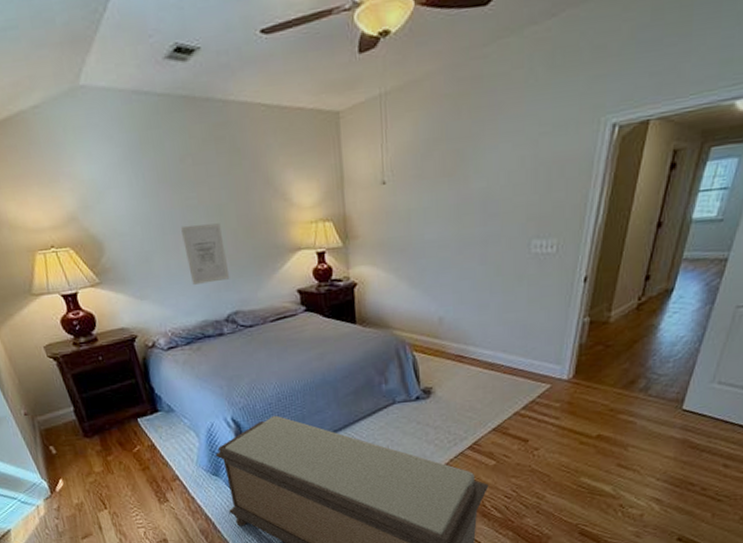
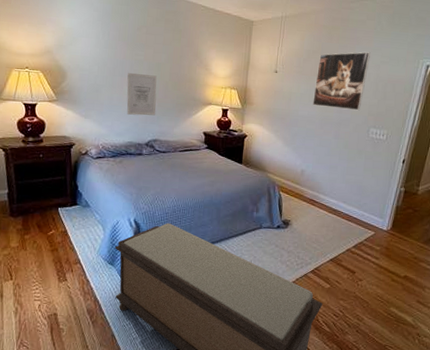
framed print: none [442,122,522,223] -> present [312,52,371,111]

